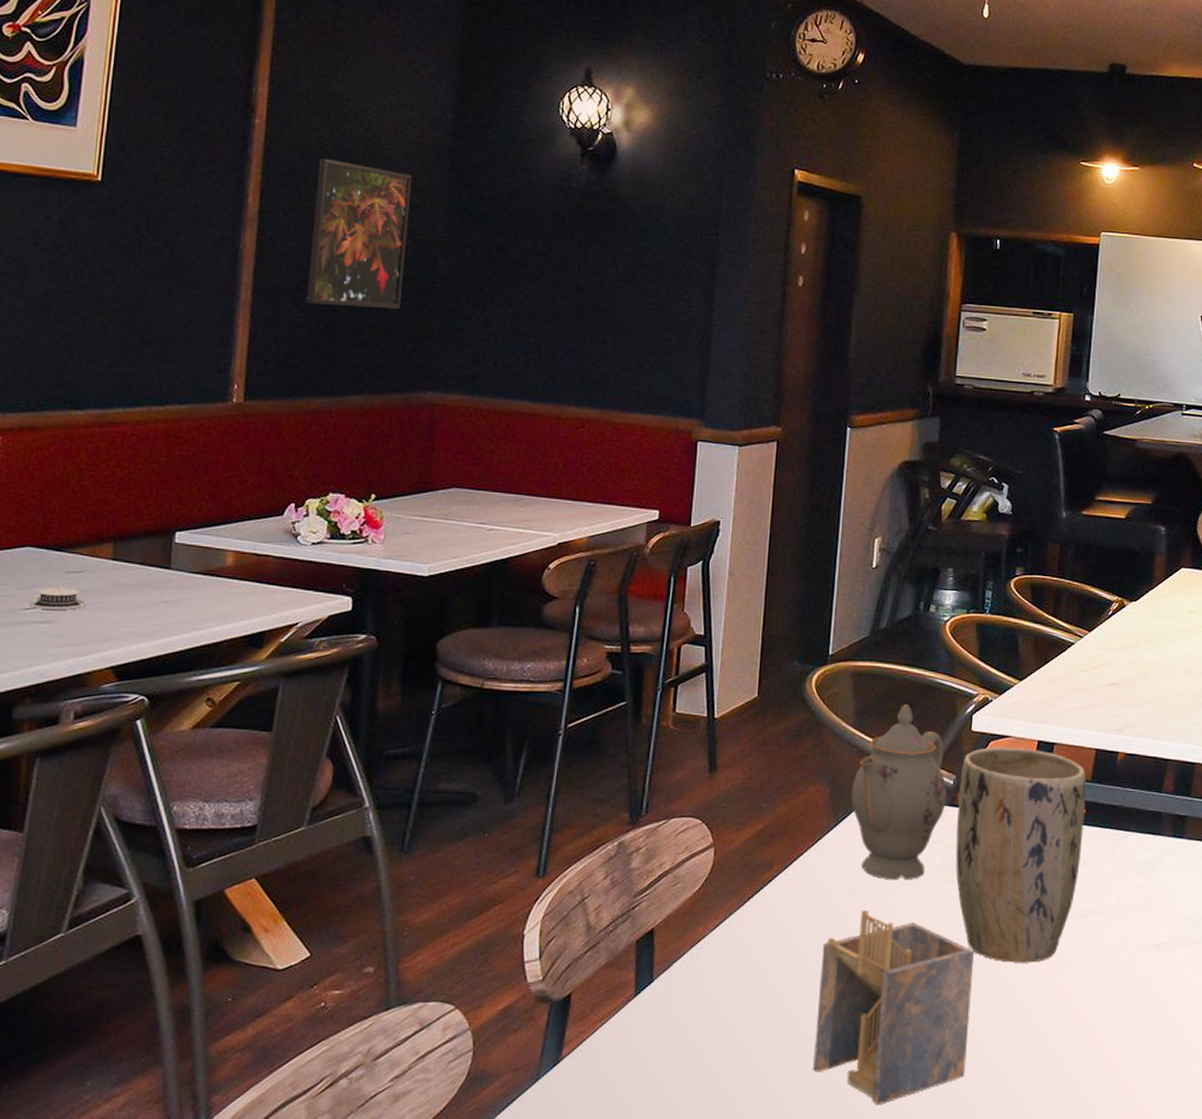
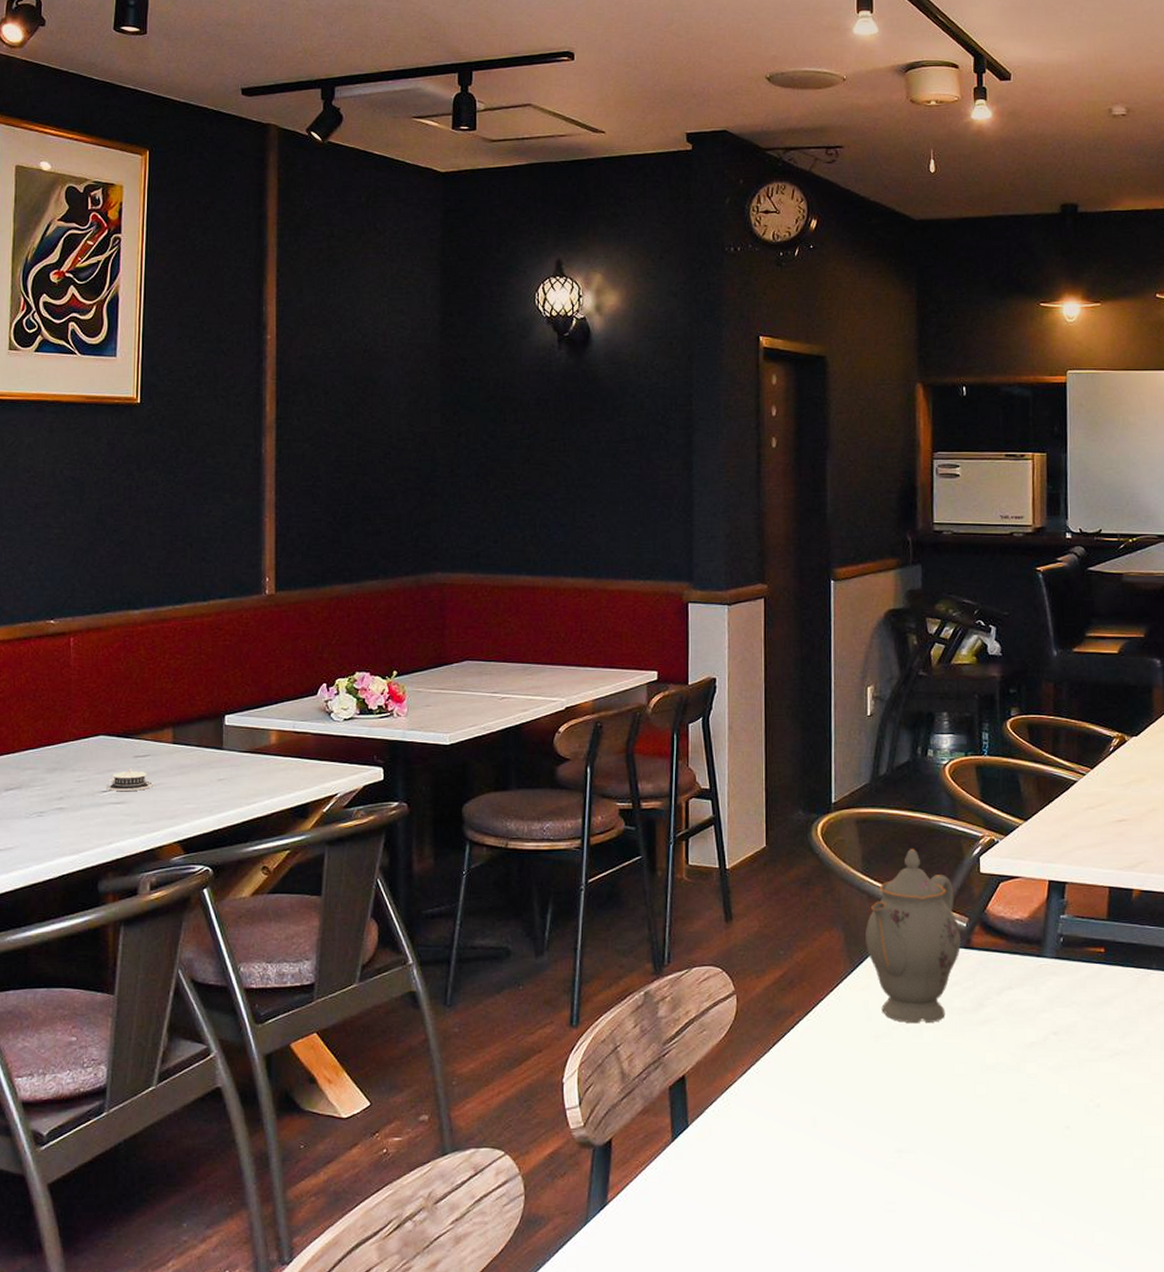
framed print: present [306,158,412,309] -> none [323,365,407,499]
napkin holder: present [813,910,975,1104] -> none [850,1054,1004,1248]
plant pot: present [955,747,1086,963] -> none [973,888,1104,1105]

